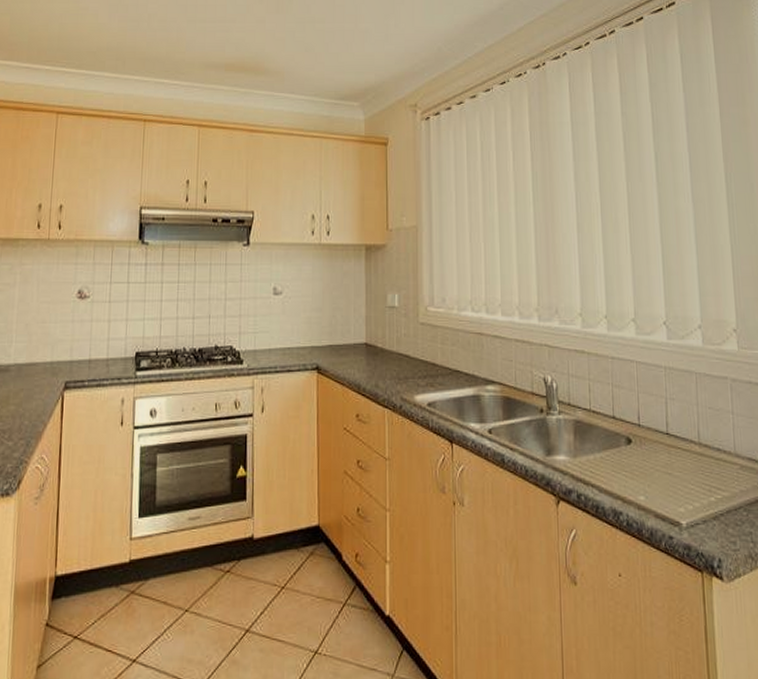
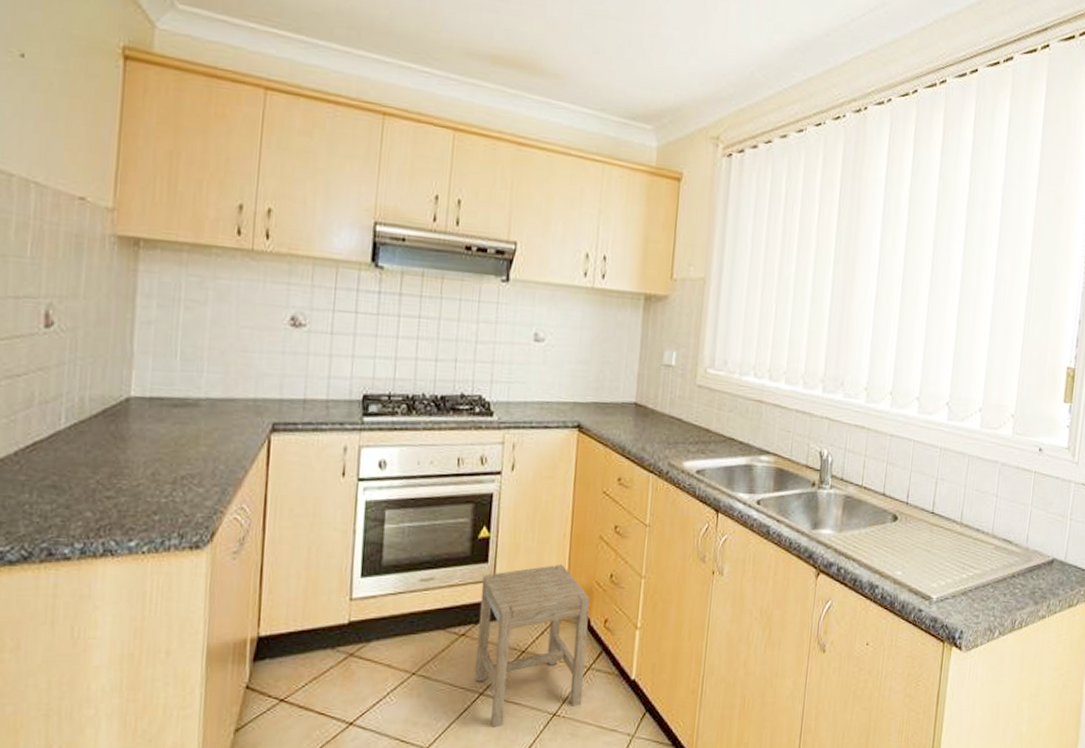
stool: none [241,499,341,666] -> present [475,564,590,728]

